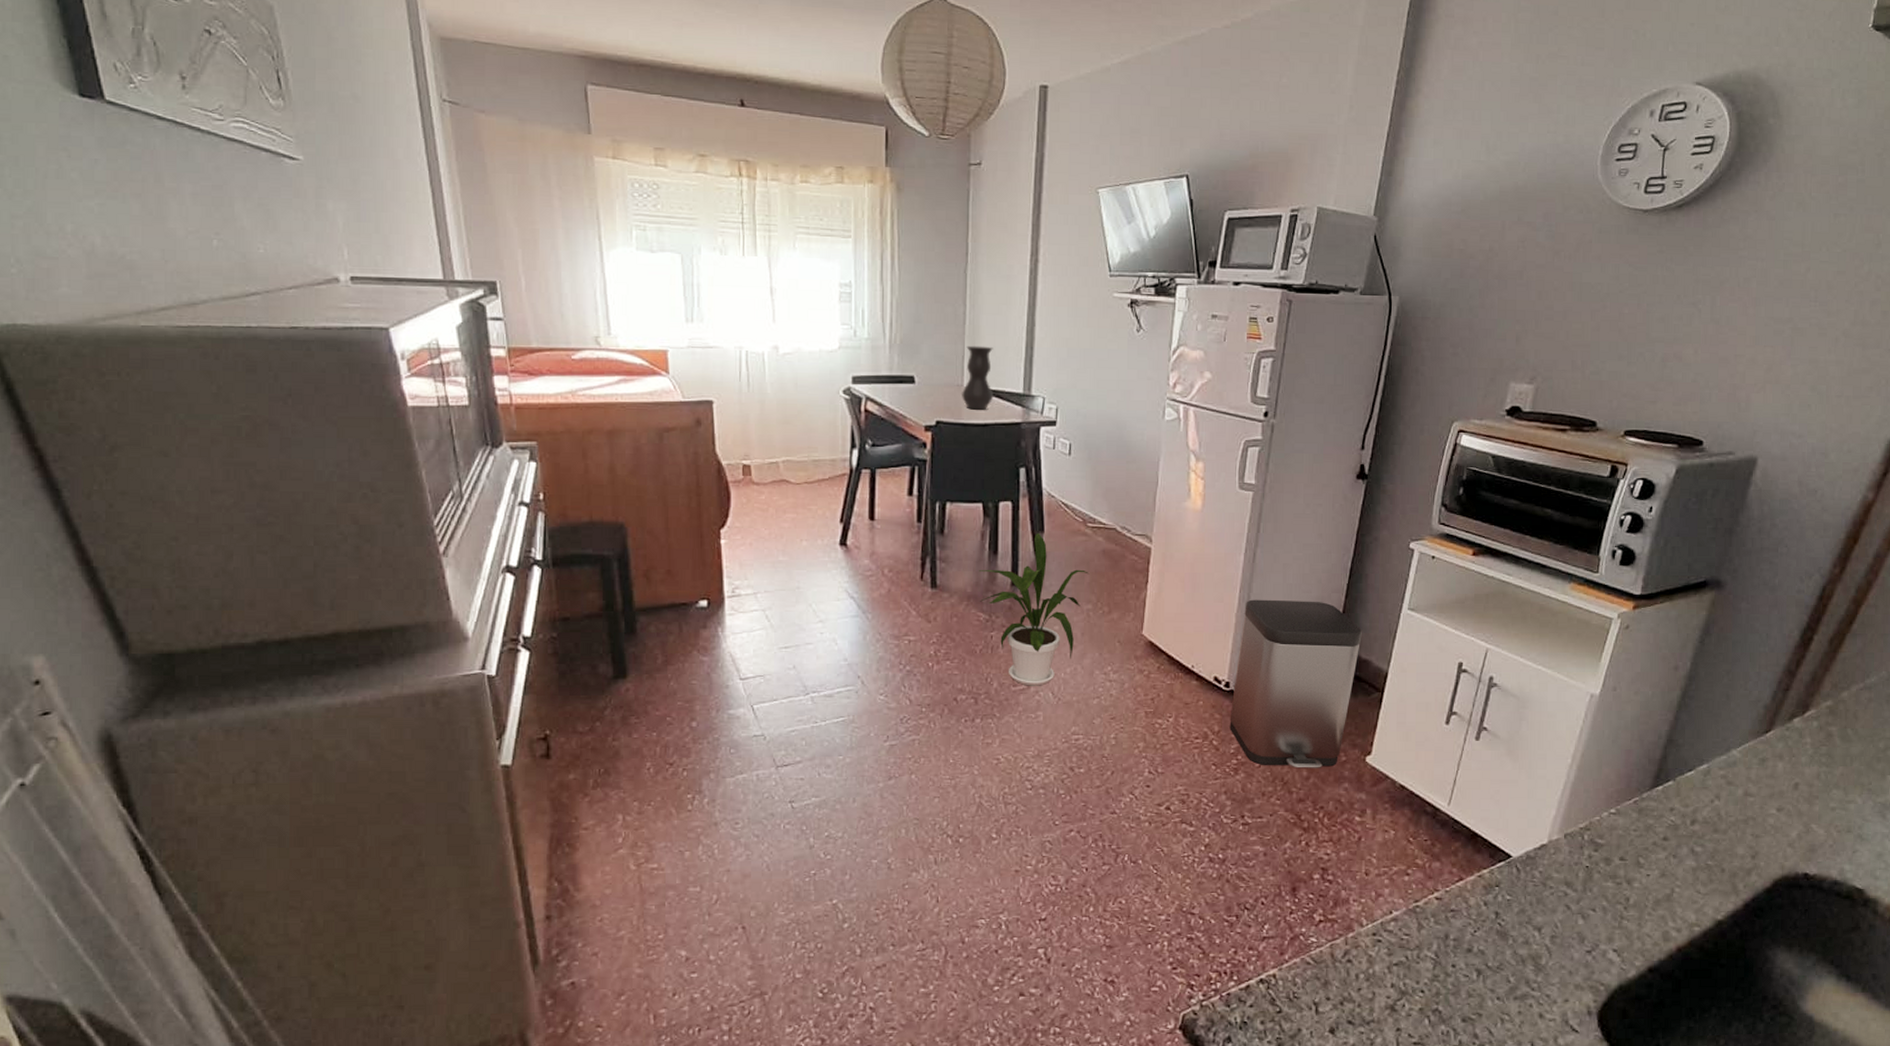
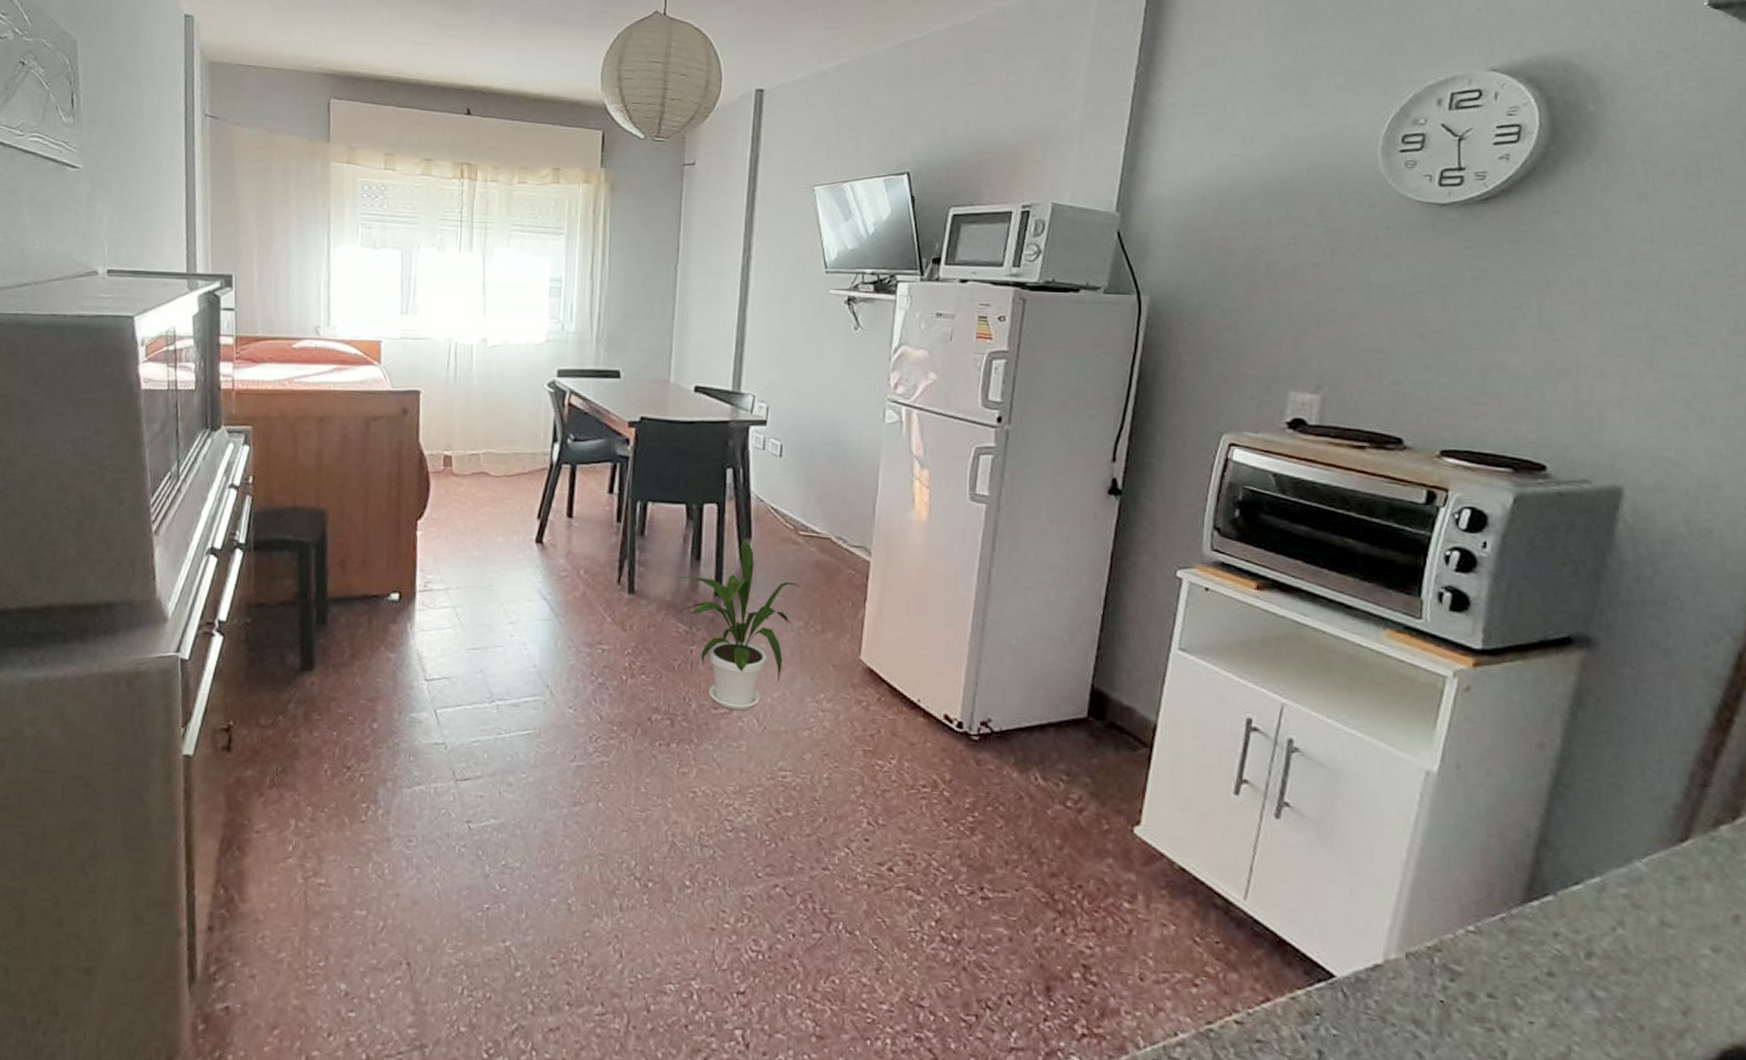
vase: present [962,345,994,410] -> none [668,341,702,407]
pedal bin: present [1229,599,1363,769] -> none [963,626,1124,837]

